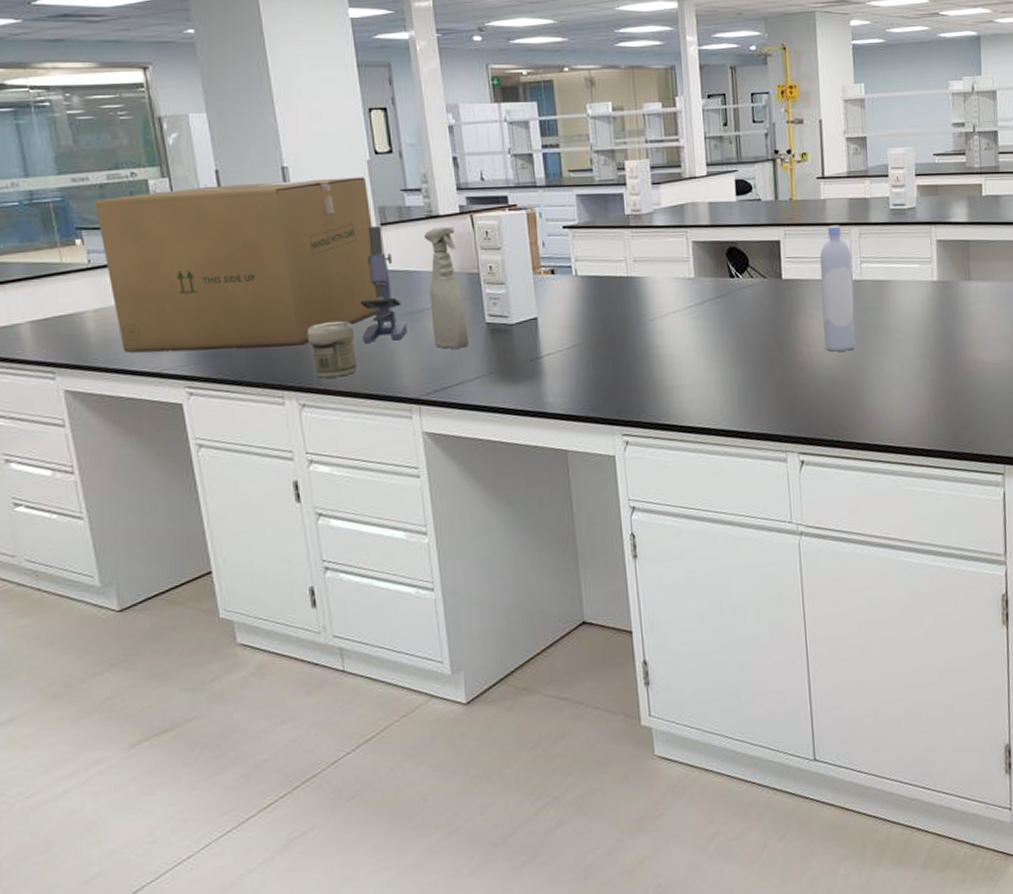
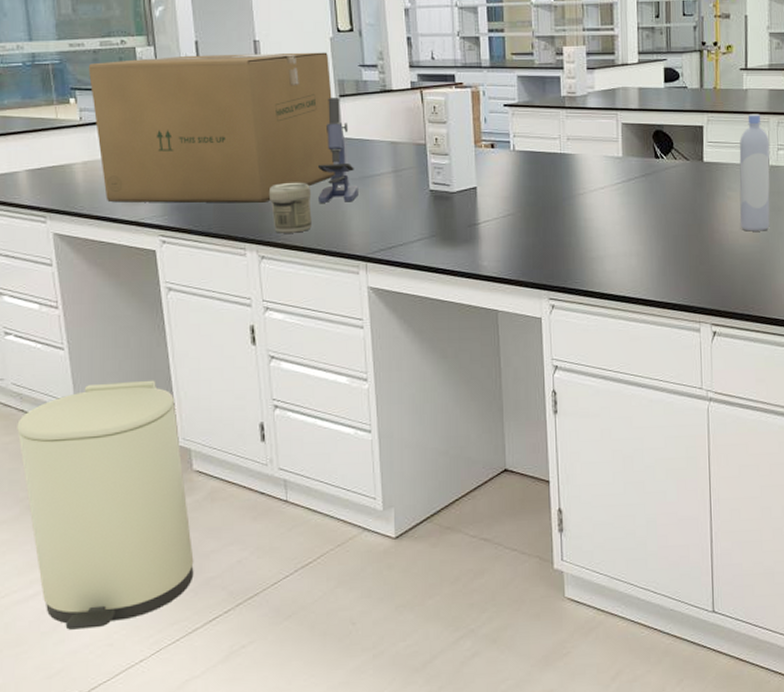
pedal bin: none [34,547,244,829] -> present [17,380,194,630]
spray bottle: present [423,226,469,349] -> none [377,100,413,212]

